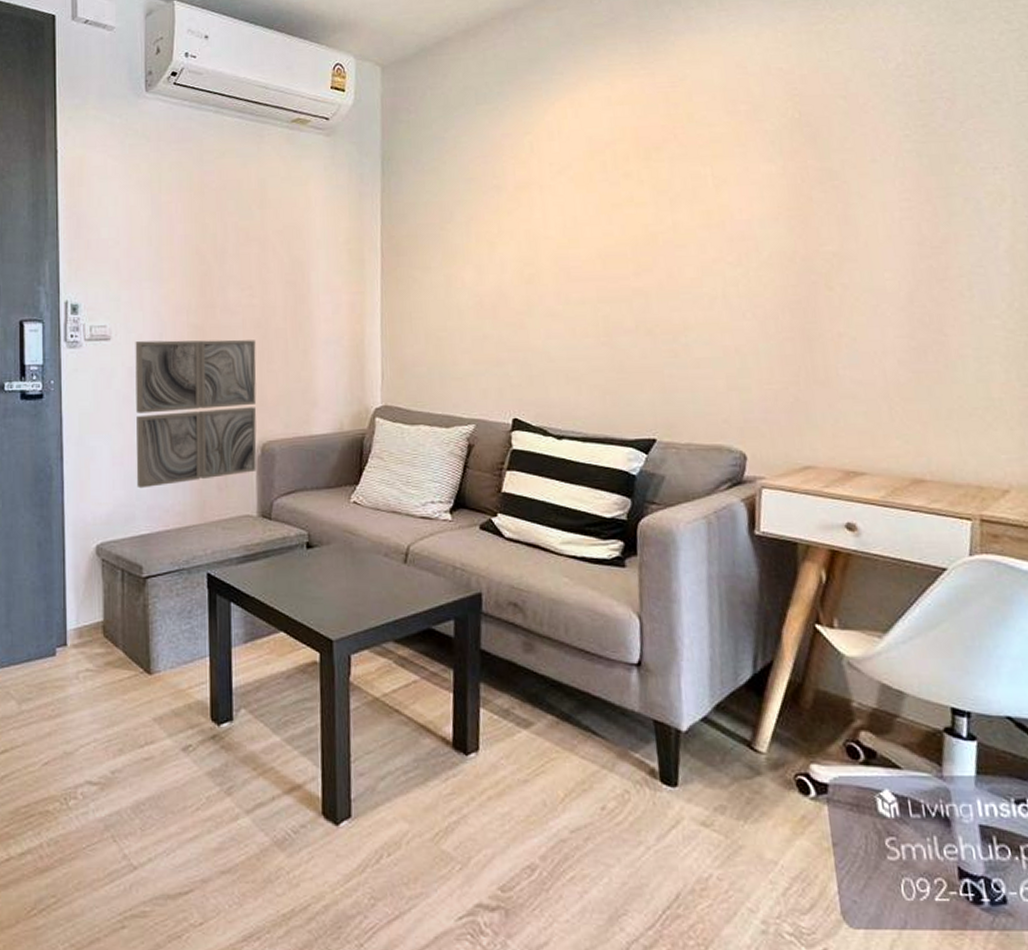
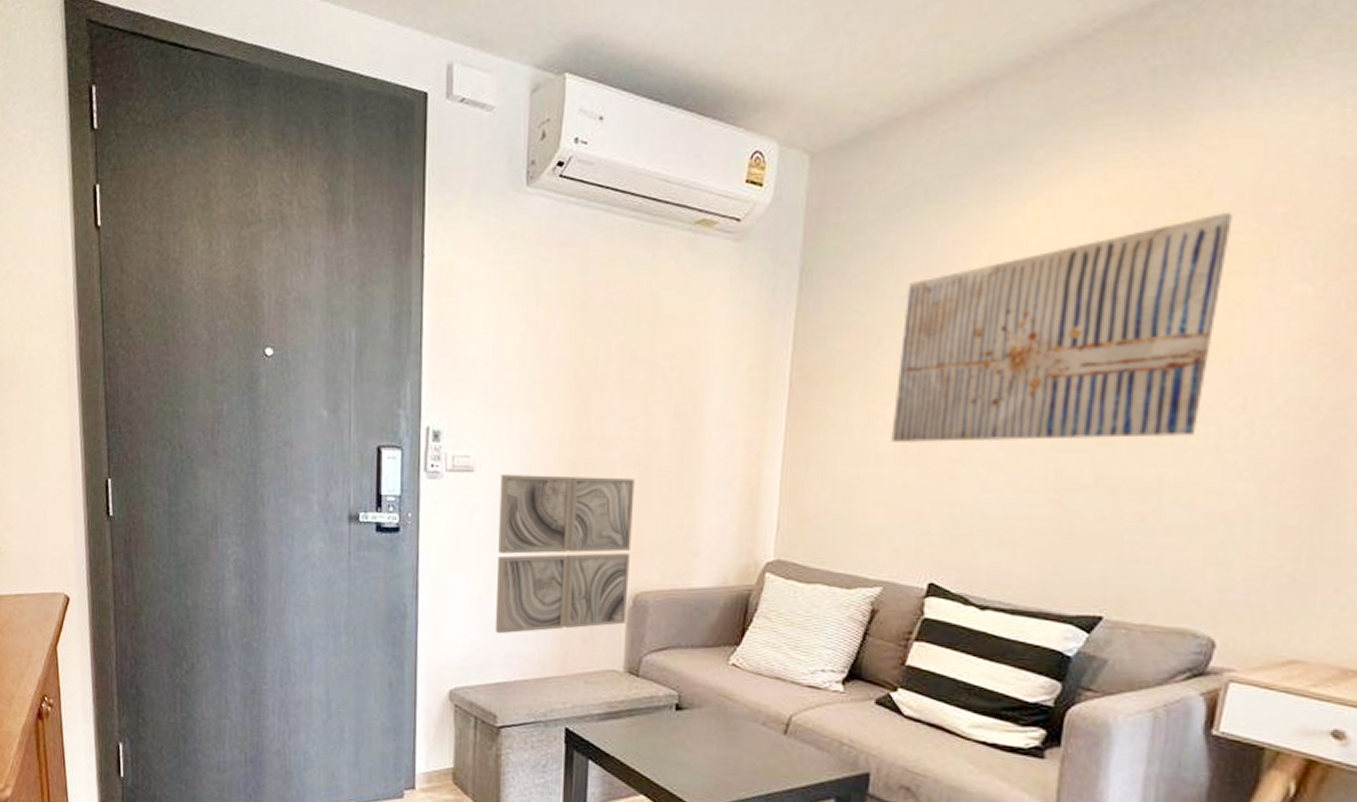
wall art: none [469,109,710,300] -> present [891,211,1232,444]

